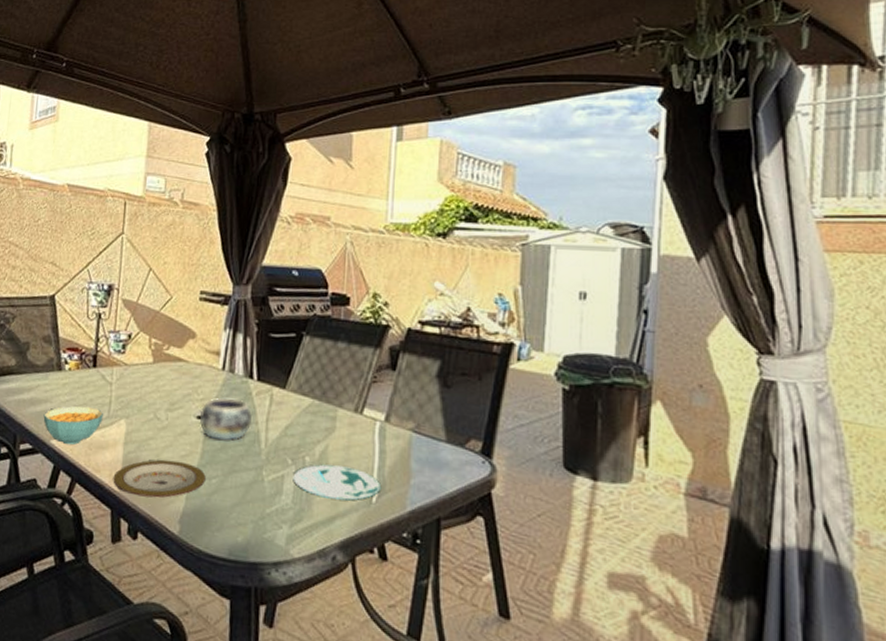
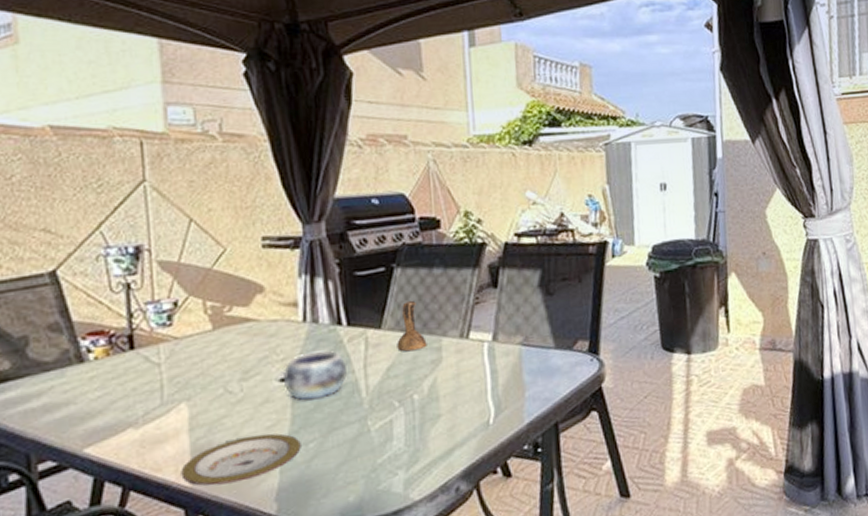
cereal bowl: present [43,406,103,445] -> none [67,397,155,450]
plate: present [293,464,381,501] -> none [402,394,496,433]
pitcher: none [297,367,324,416] -> present [397,300,427,352]

